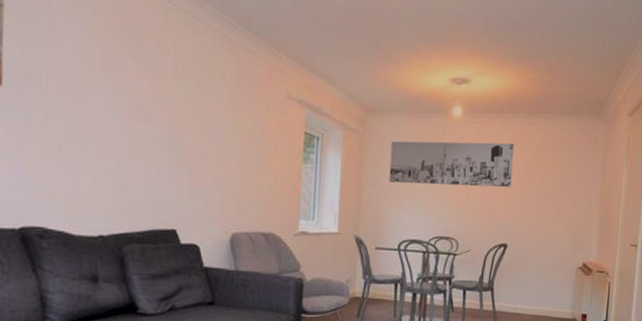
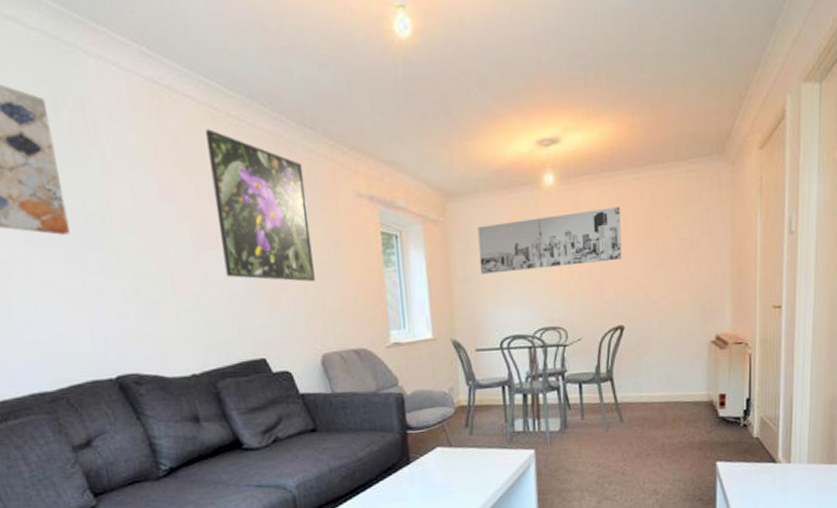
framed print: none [152,17,242,166] -> present [206,129,315,282]

